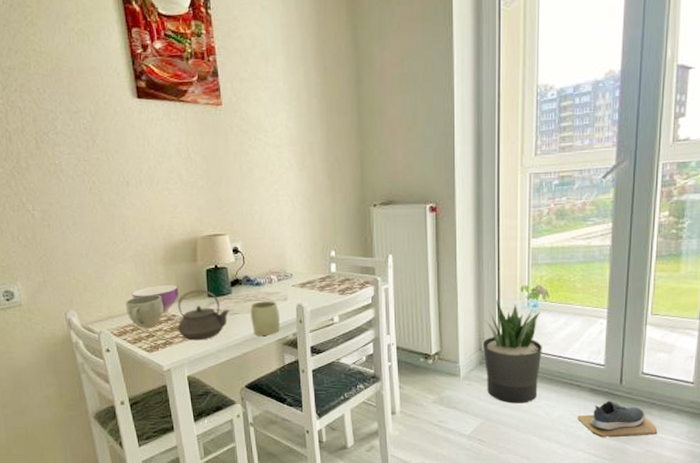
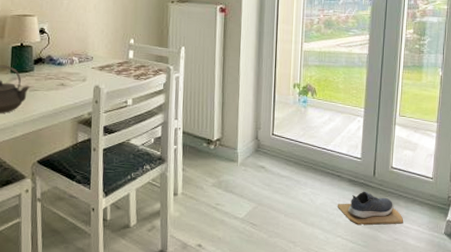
mug: present [250,301,280,337] -> none [49,80,77,114]
planter: present [482,299,542,404] -> none [258,94,310,190]

